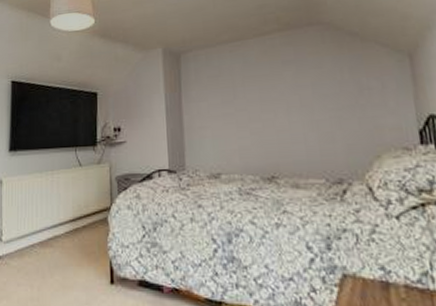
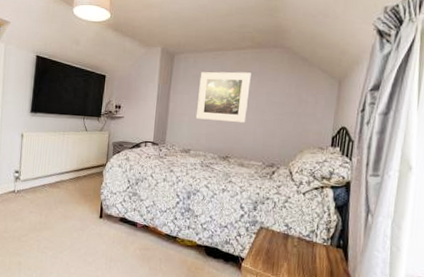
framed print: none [217,61,290,131] -> present [195,71,251,124]

